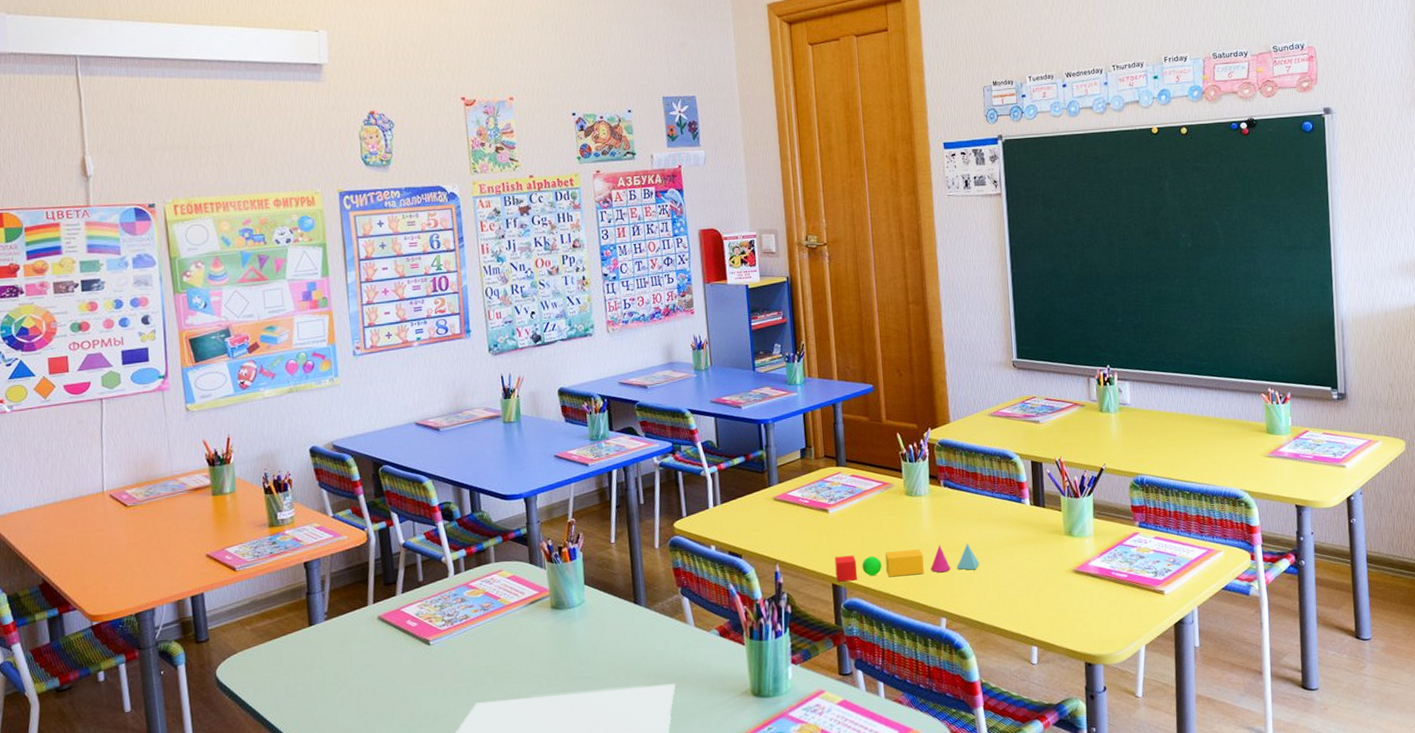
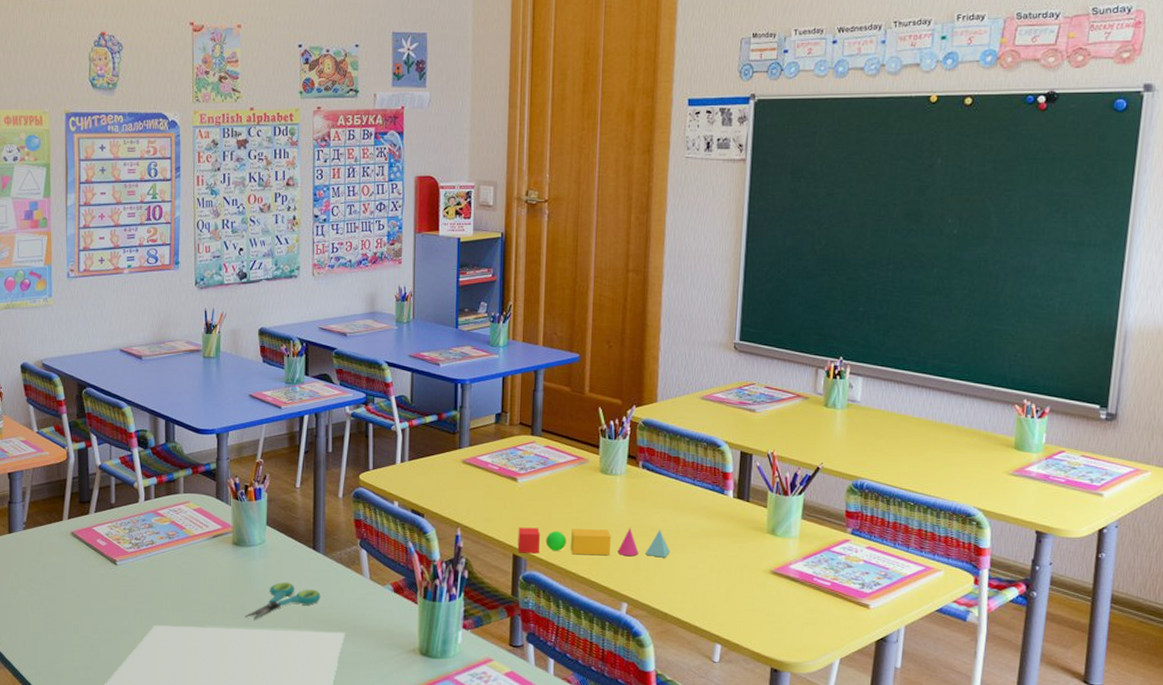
scissors: none [570,640,647,684] -> present [244,582,321,620]

